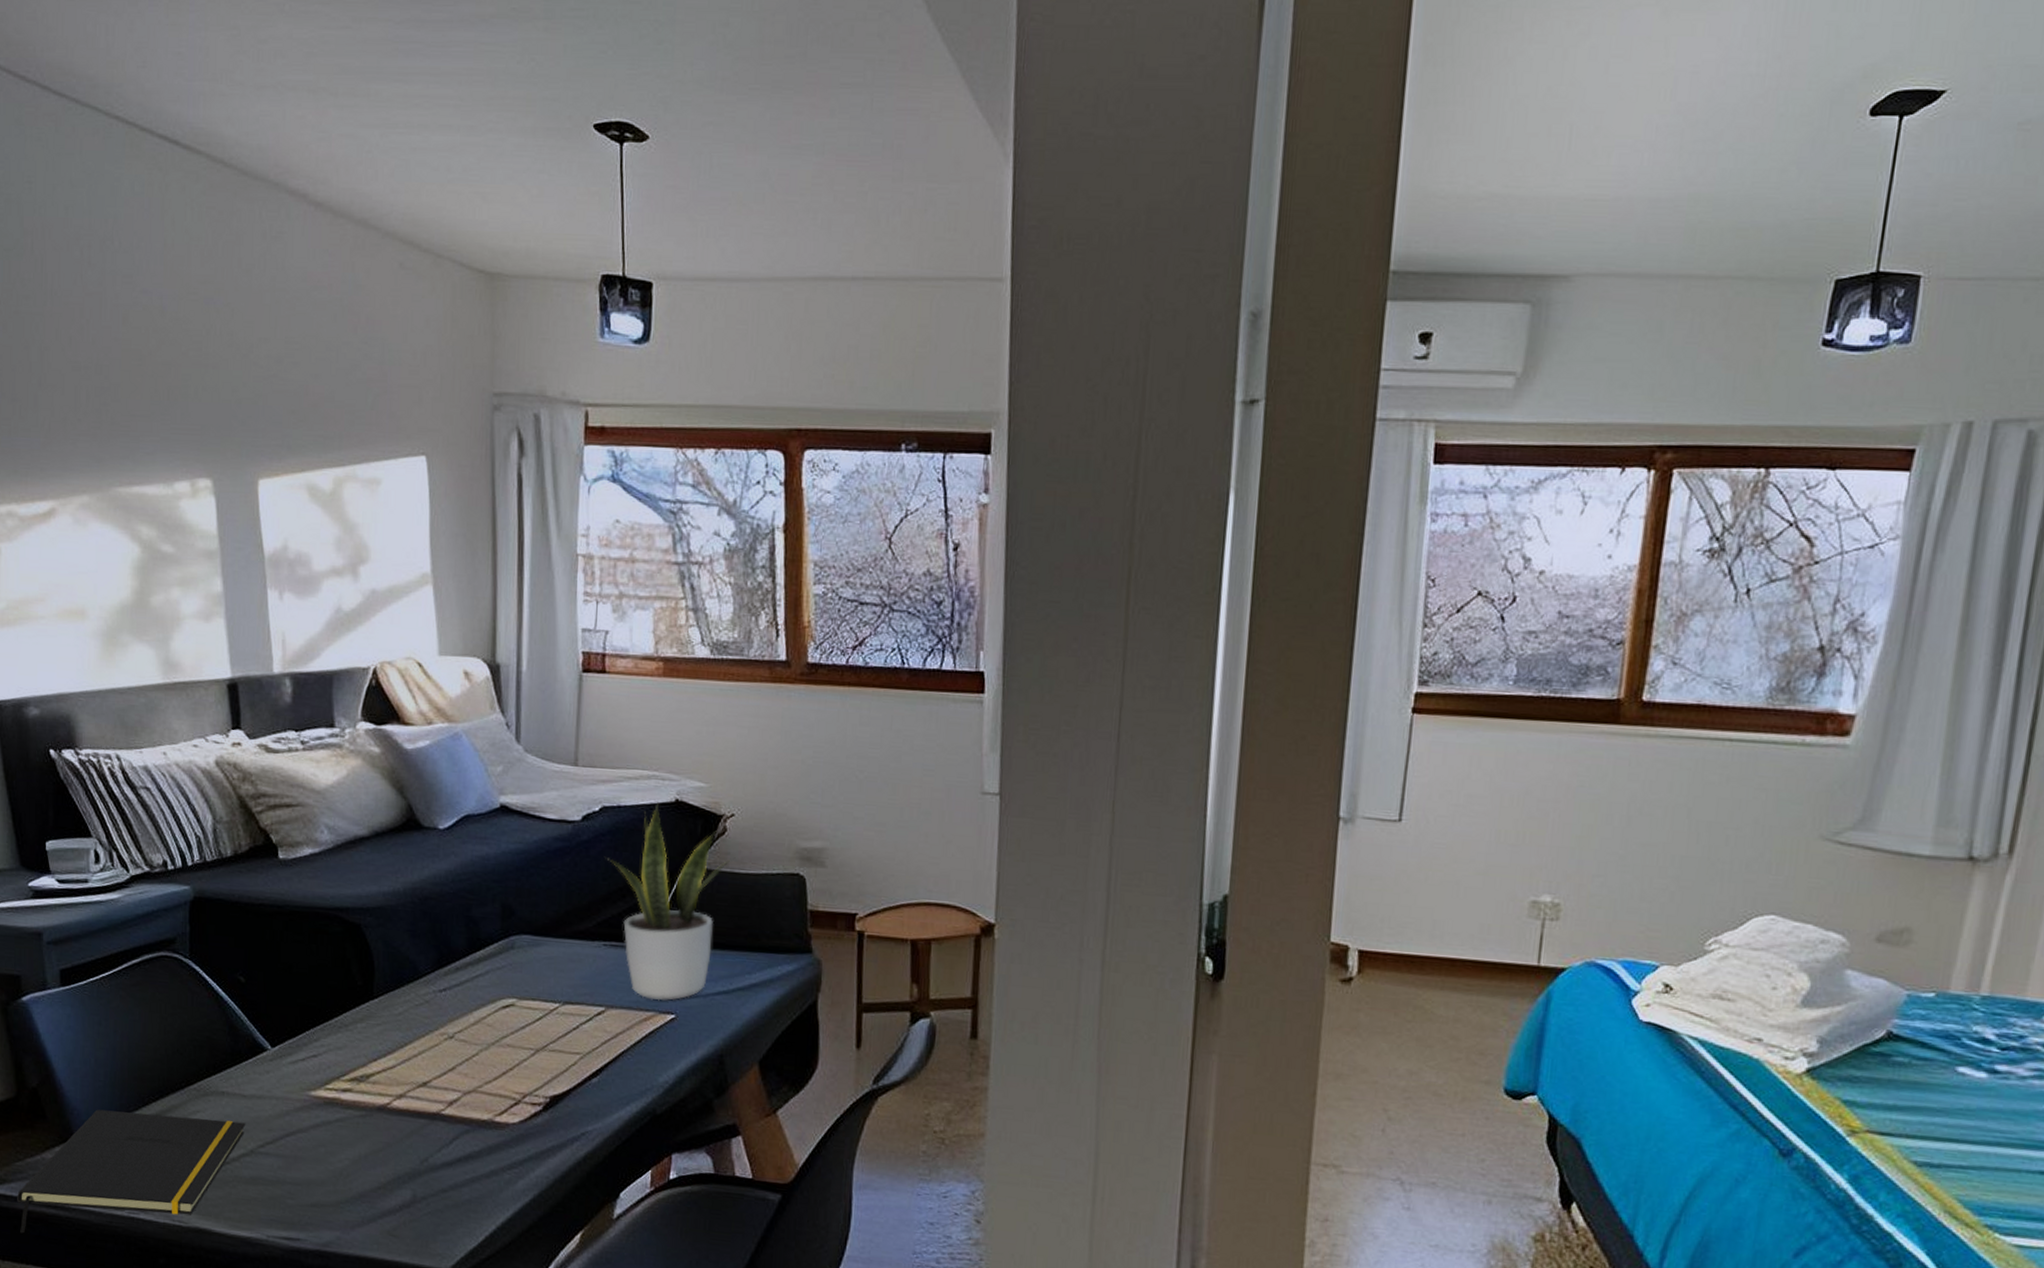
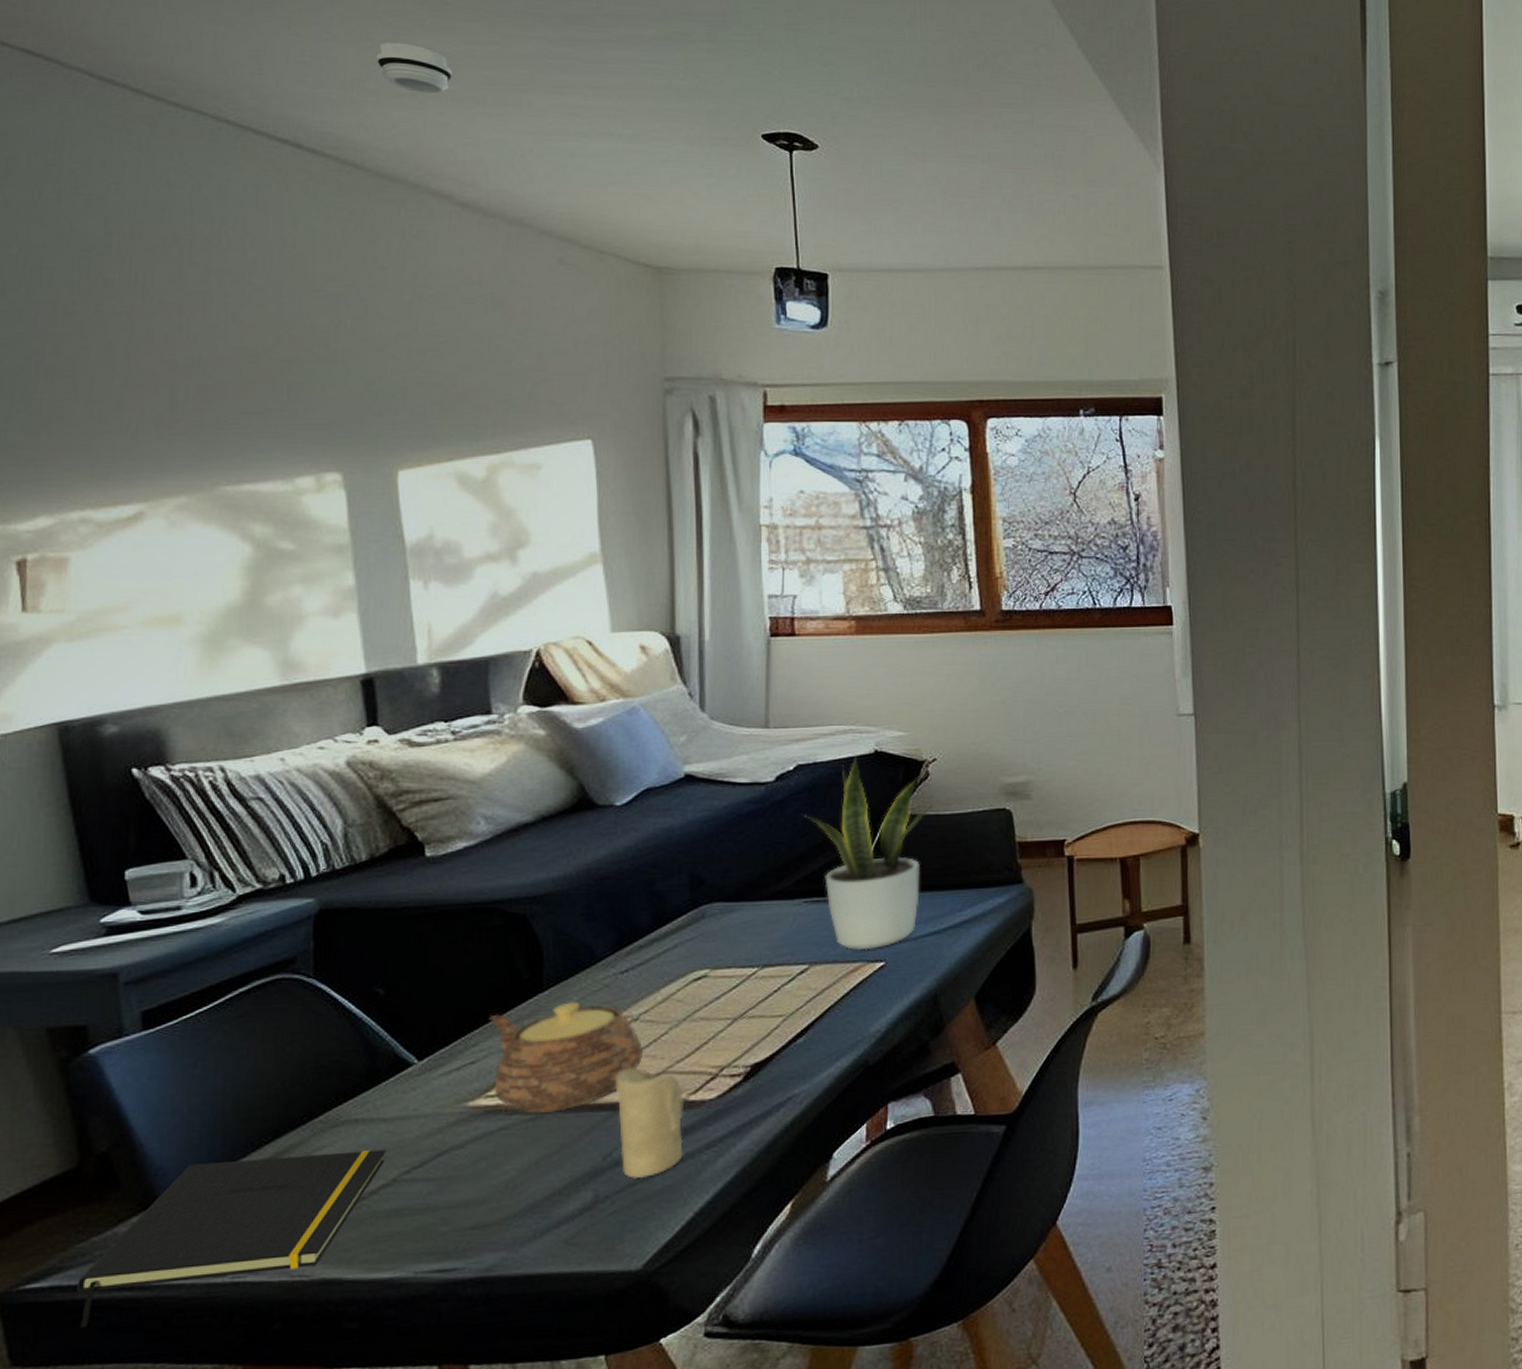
smoke detector: none [242,30,308,85] -> present [376,43,452,94]
teapot: none [329,1012,457,1113] -> present [489,1001,643,1114]
candle: none [432,1082,491,1187] -> present [615,1068,684,1180]

